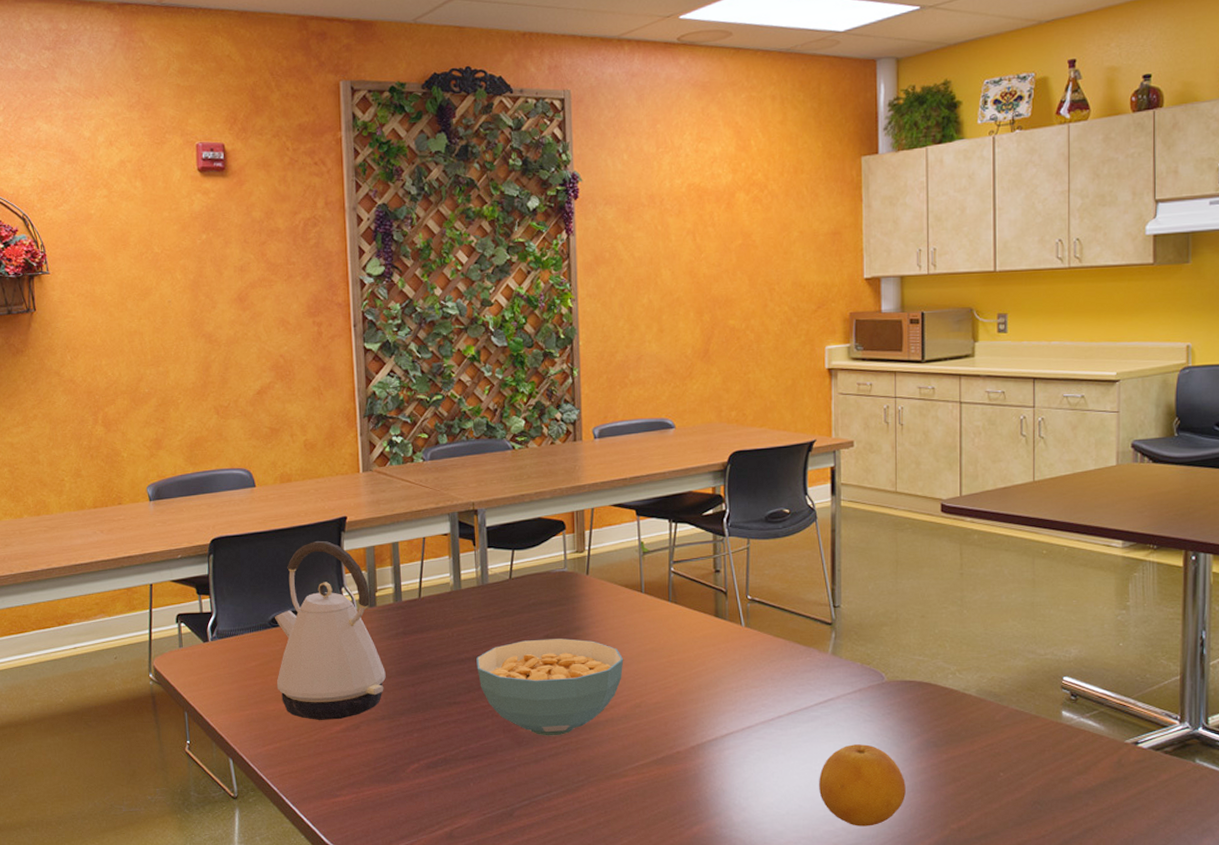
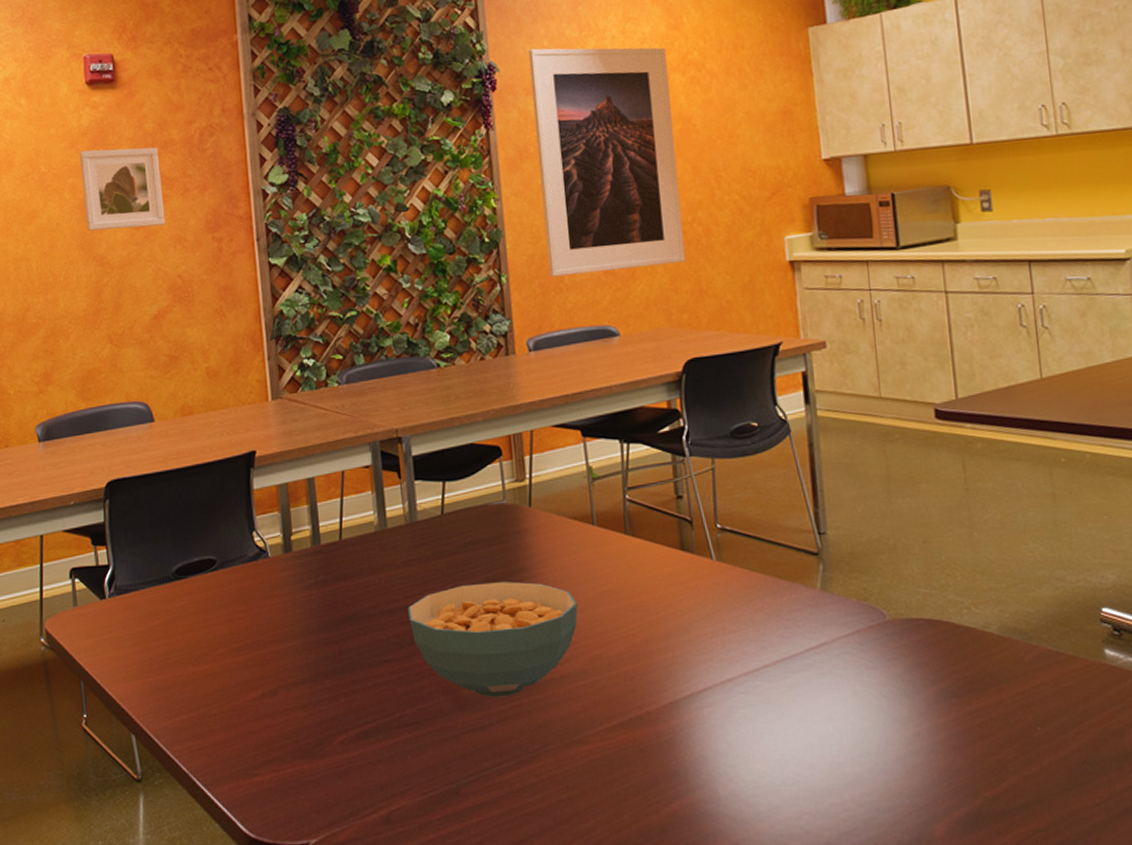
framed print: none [190,234,270,310] -> present [79,147,166,231]
kettle: present [275,541,386,720] -> none [179,479,306,686]
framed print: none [609,161,738,373] -> present [528,47,686,278]
fruit: present [818,744,906,826] -> none [817,696,925,797]

